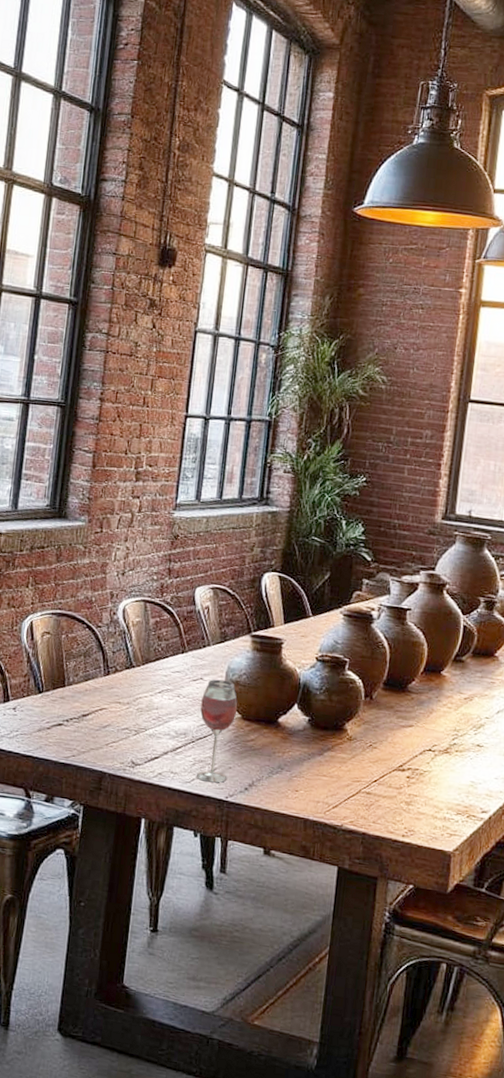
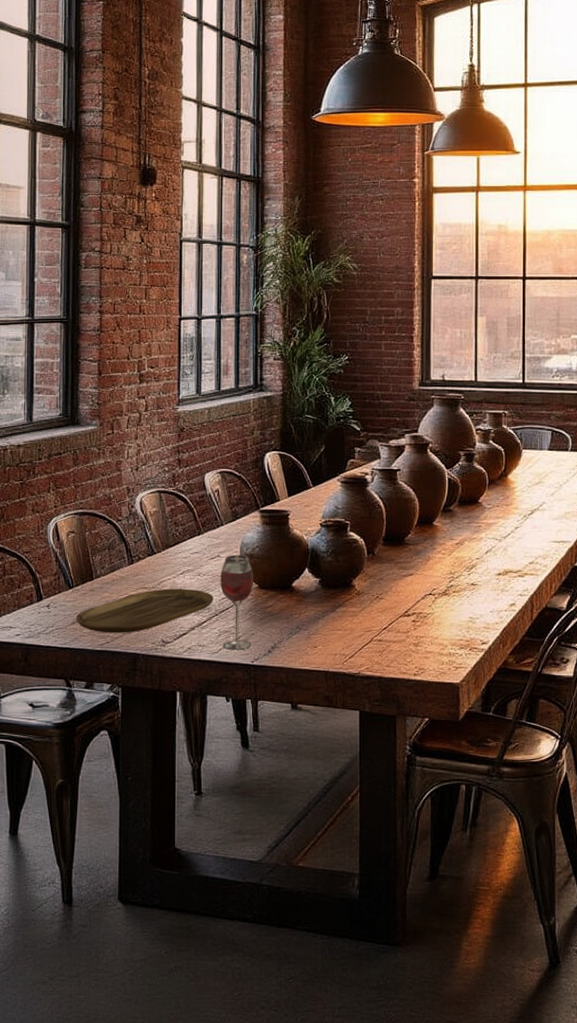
placemat: none [42,706,192,749] -> present [75,588,214,633]

